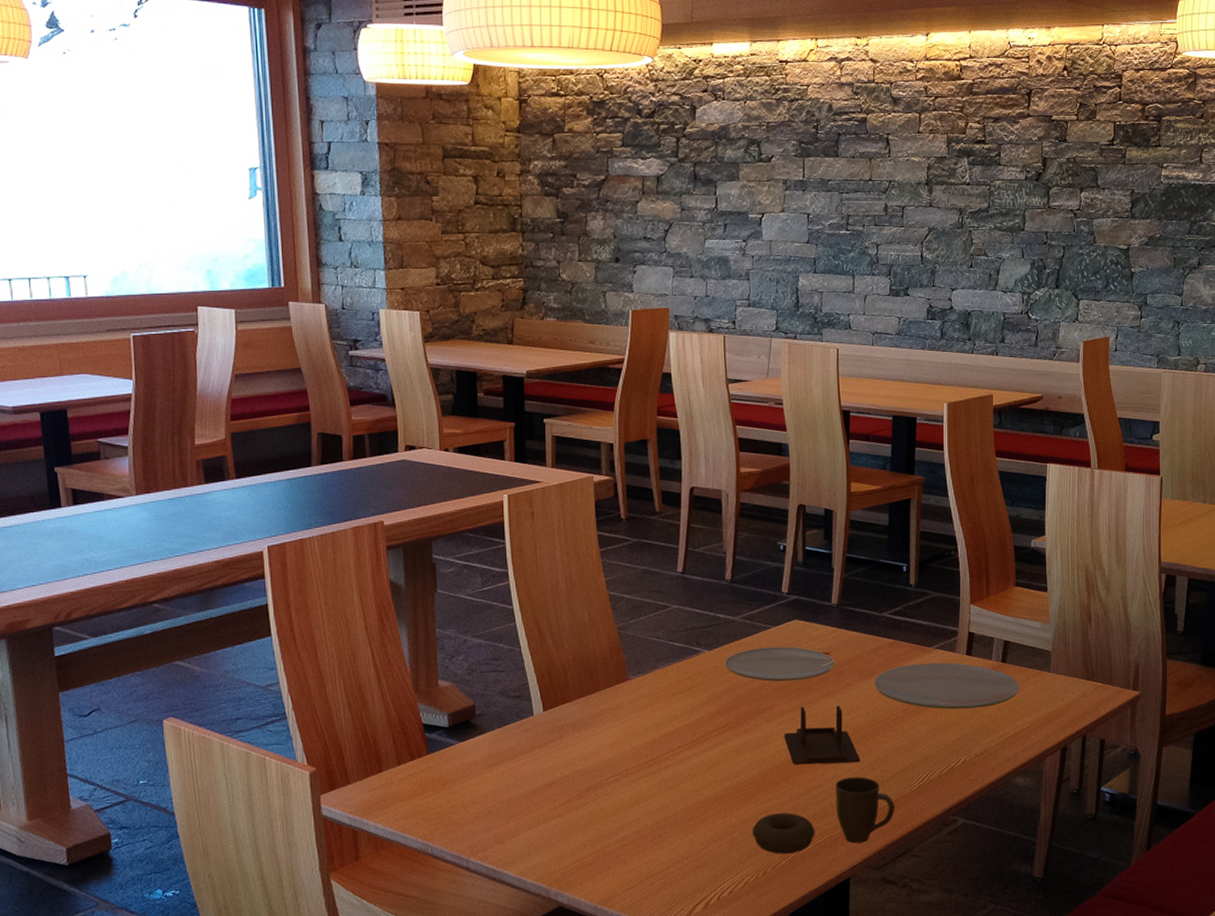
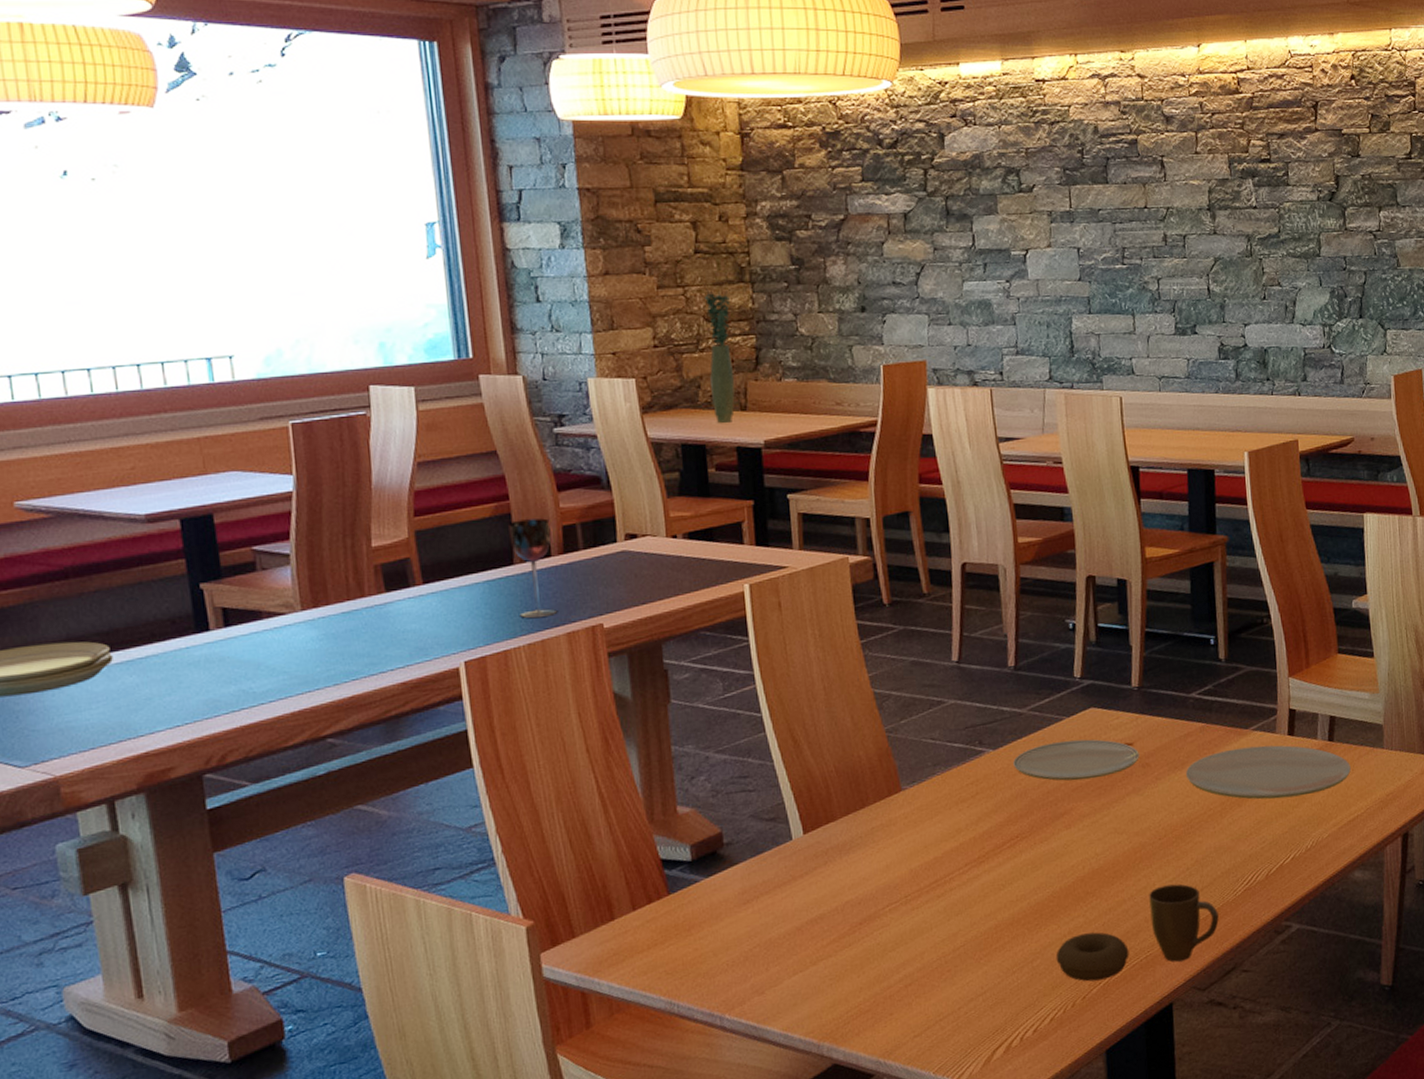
wineglass: none [308,428,347,514] -> present [508,518,558,619]
vase: none [482,236,504,354] -> present [705,289,735,423]
napkin holder: present [784,705,861,765] -> none [1086,803,1176,876]

